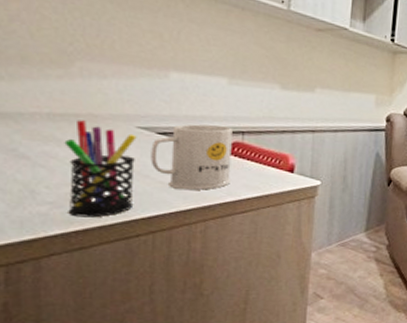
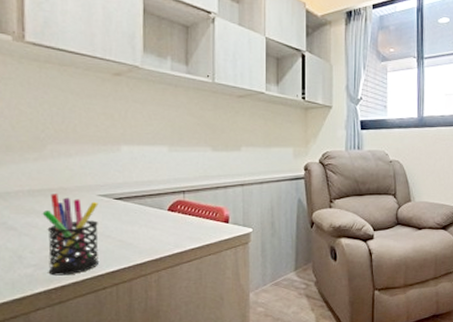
mug: present [150,124,233,191] -> none [110,188,177,246]

